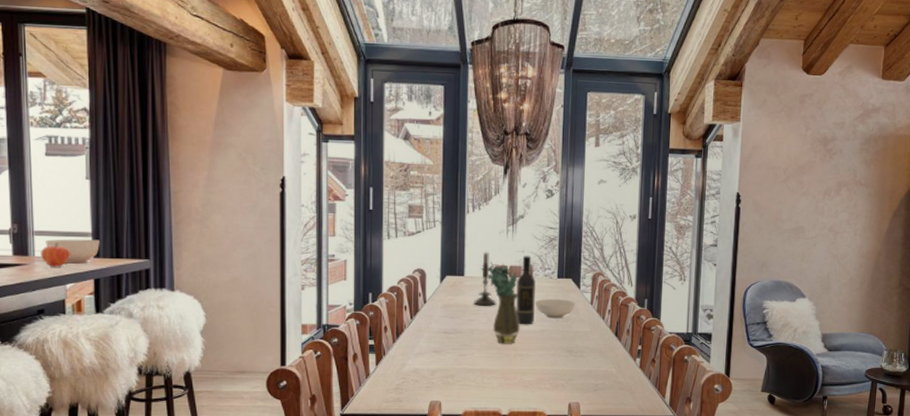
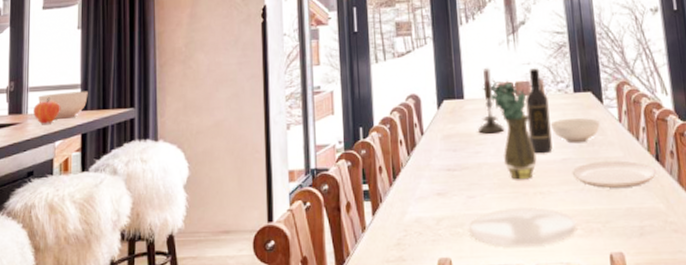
plate: none [457,365,546,395] -> present [467,206,577,248]
plate: none [547,334,615,355] -> present [572,160,657,188]

